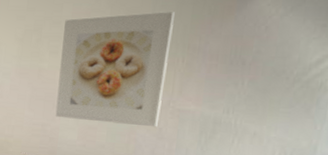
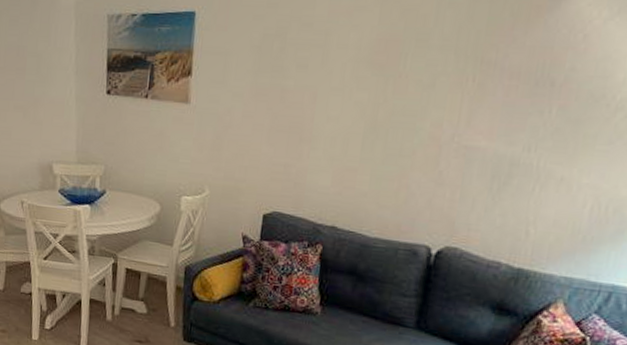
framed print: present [55,12,175,127] -> none [302,12,466,170]

